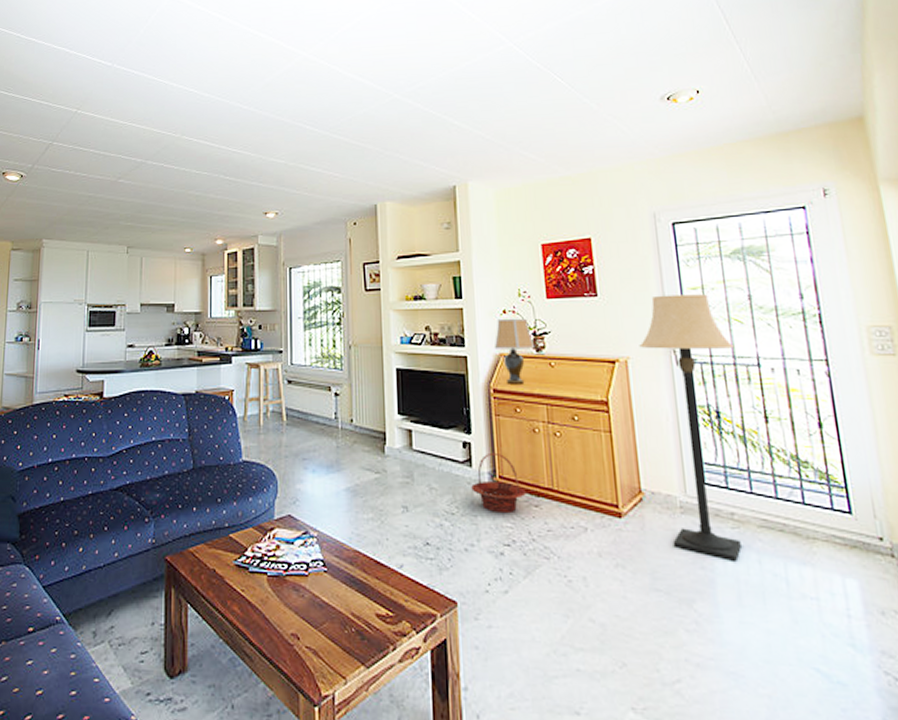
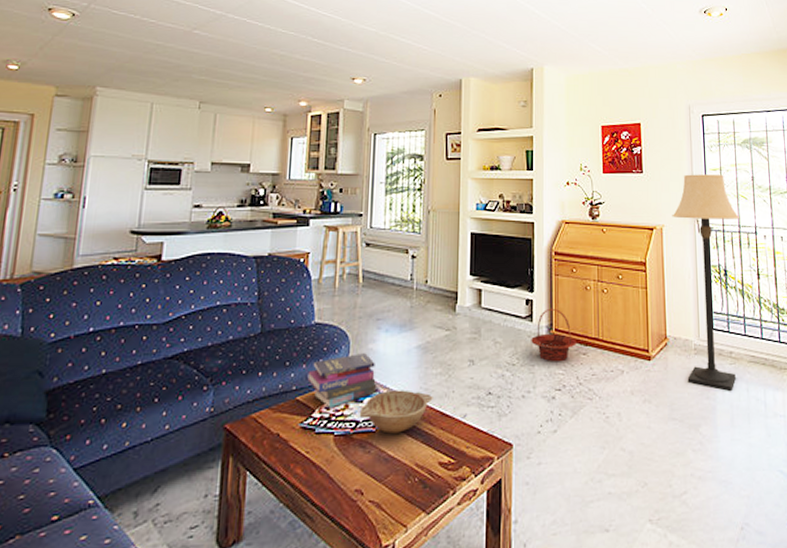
books: none [238,493,306,548] -> present [307,353,376,409]
decorative bowl: none [291,533,366,579] -> present [359,390,433,434]
table lamp: present [494,318,535,386] -> none [557,189,591,249]

